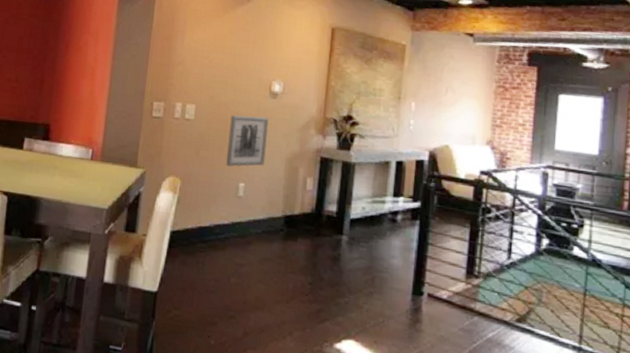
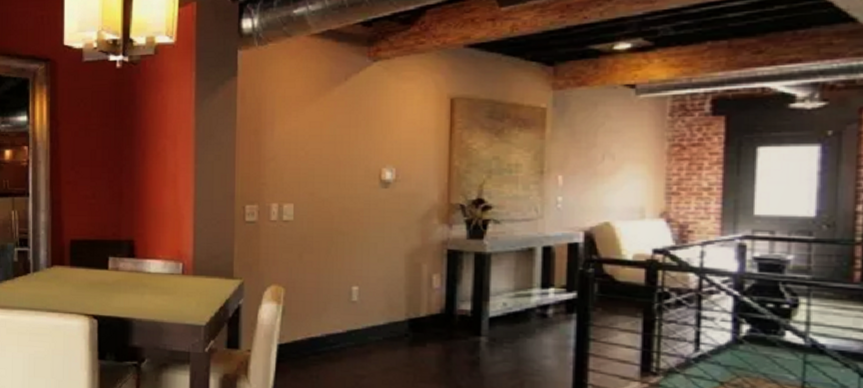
wall art: present [225,115,269,167] -> none [334,210,382,269]

